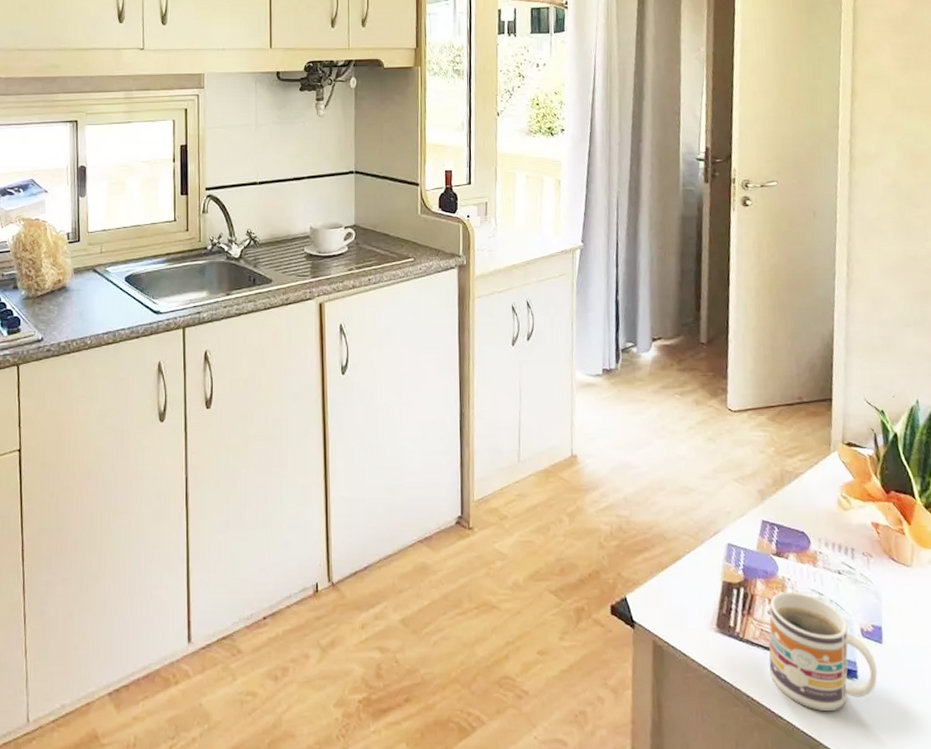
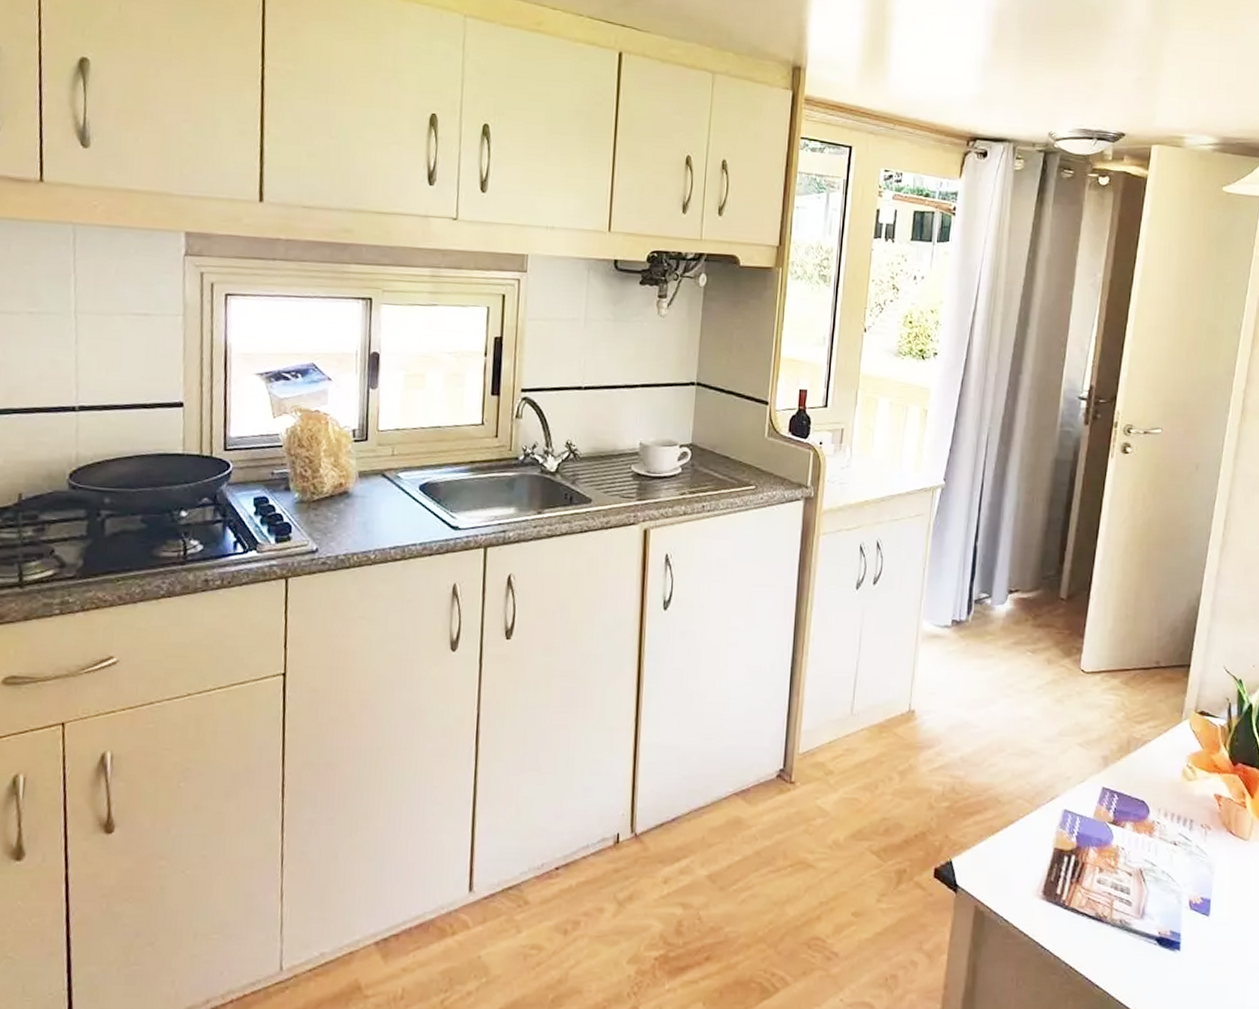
mug: present [769,591,878,711] -> none [1092,861,1201,981]

